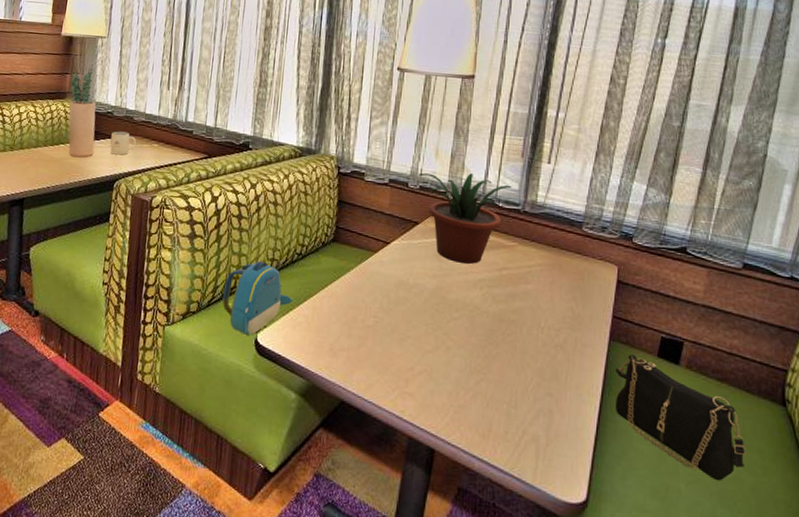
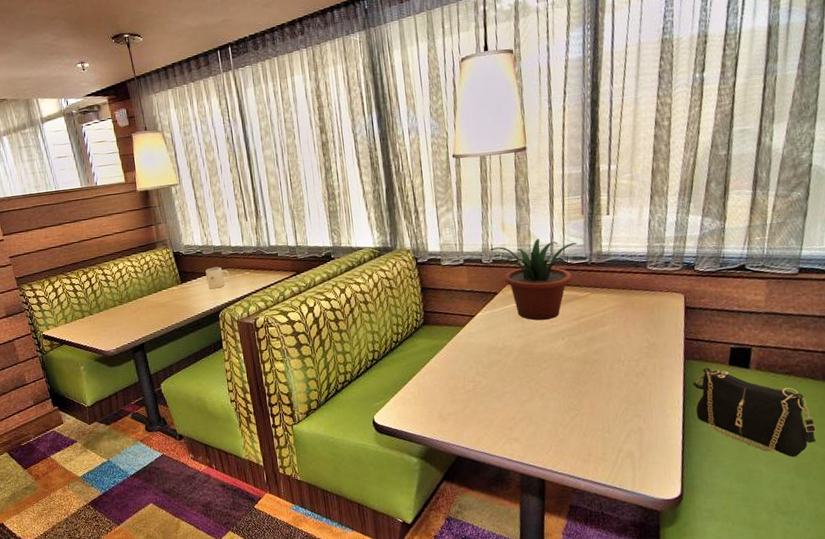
vase: present [68,64,96,158] -> none [156,212,195,299]
backpack: present [222,260,294,335] -> none [336,354,399,419]

